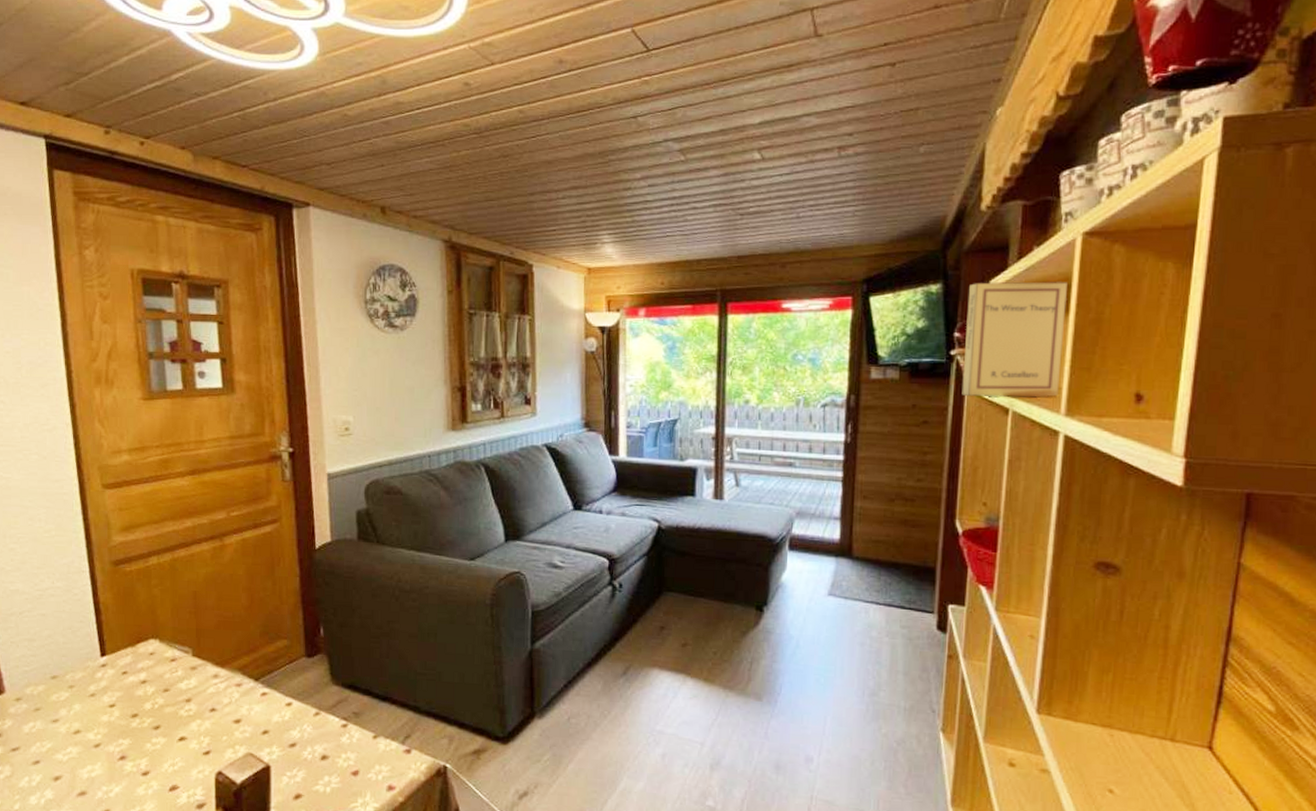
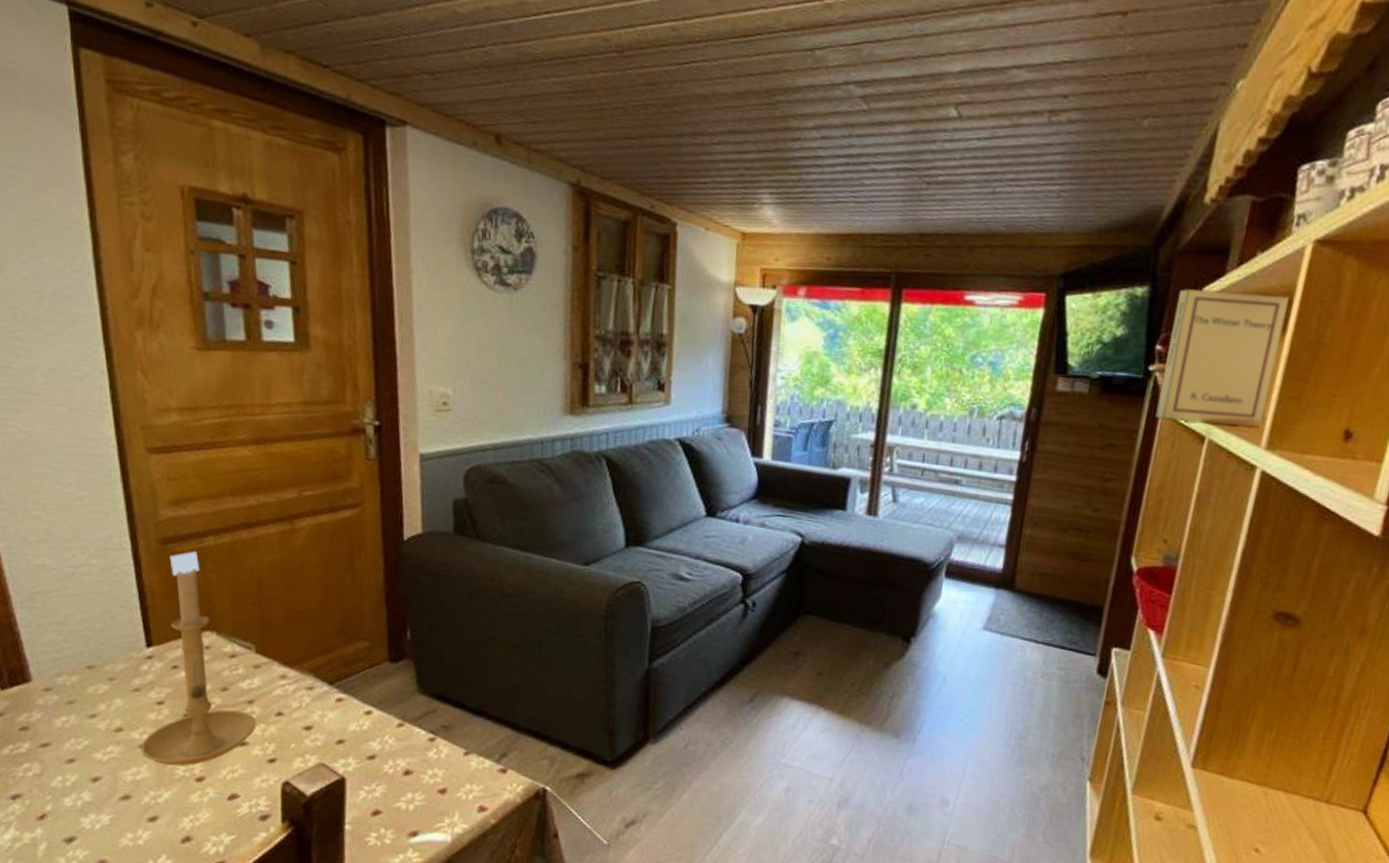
candle holder: none [95,570,193,762] -> present [141,551,256,766]

